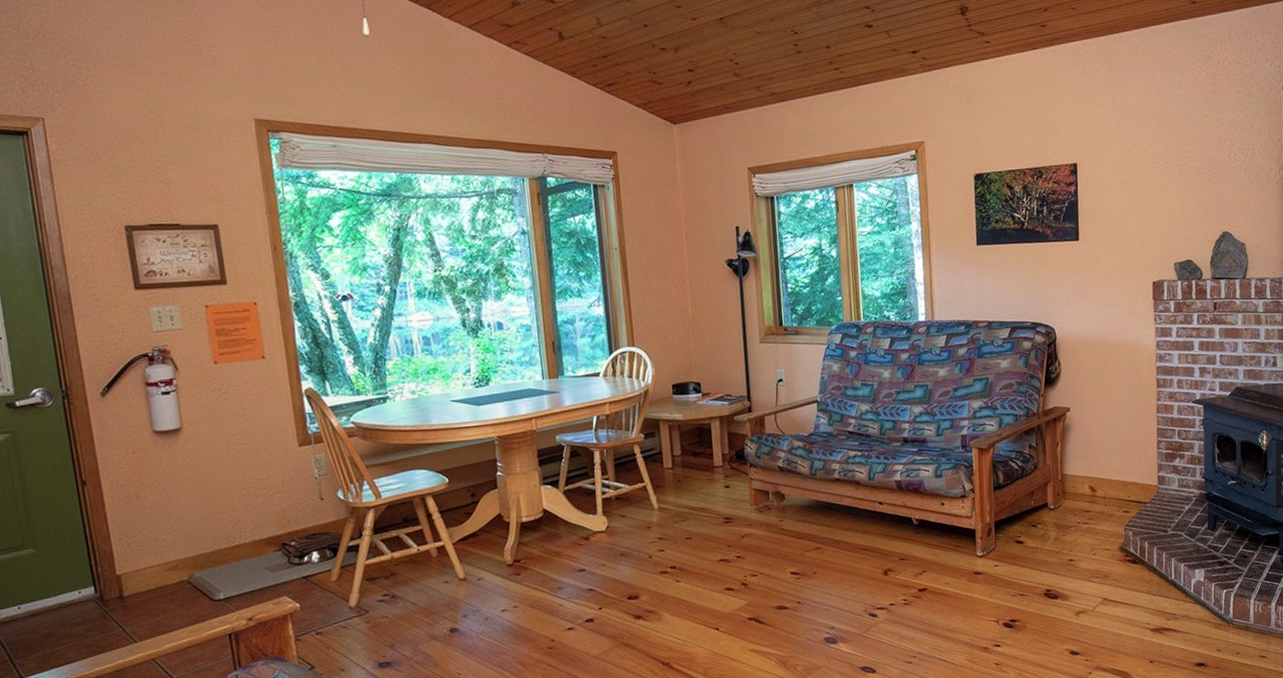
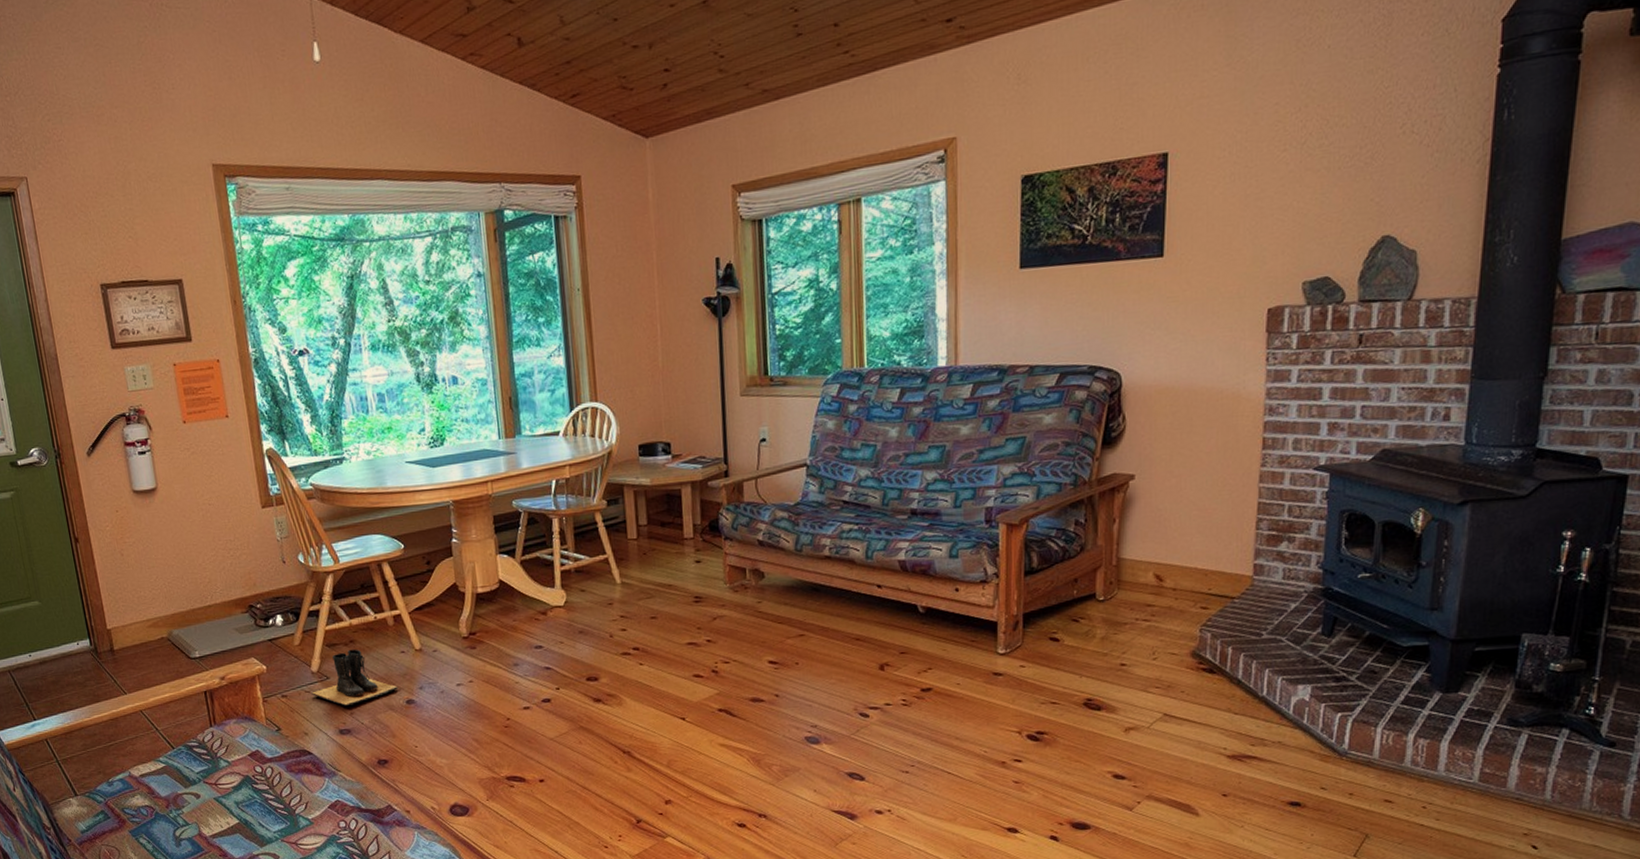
boots: none [349,581,442,639] -> present [311,649,398,706]

